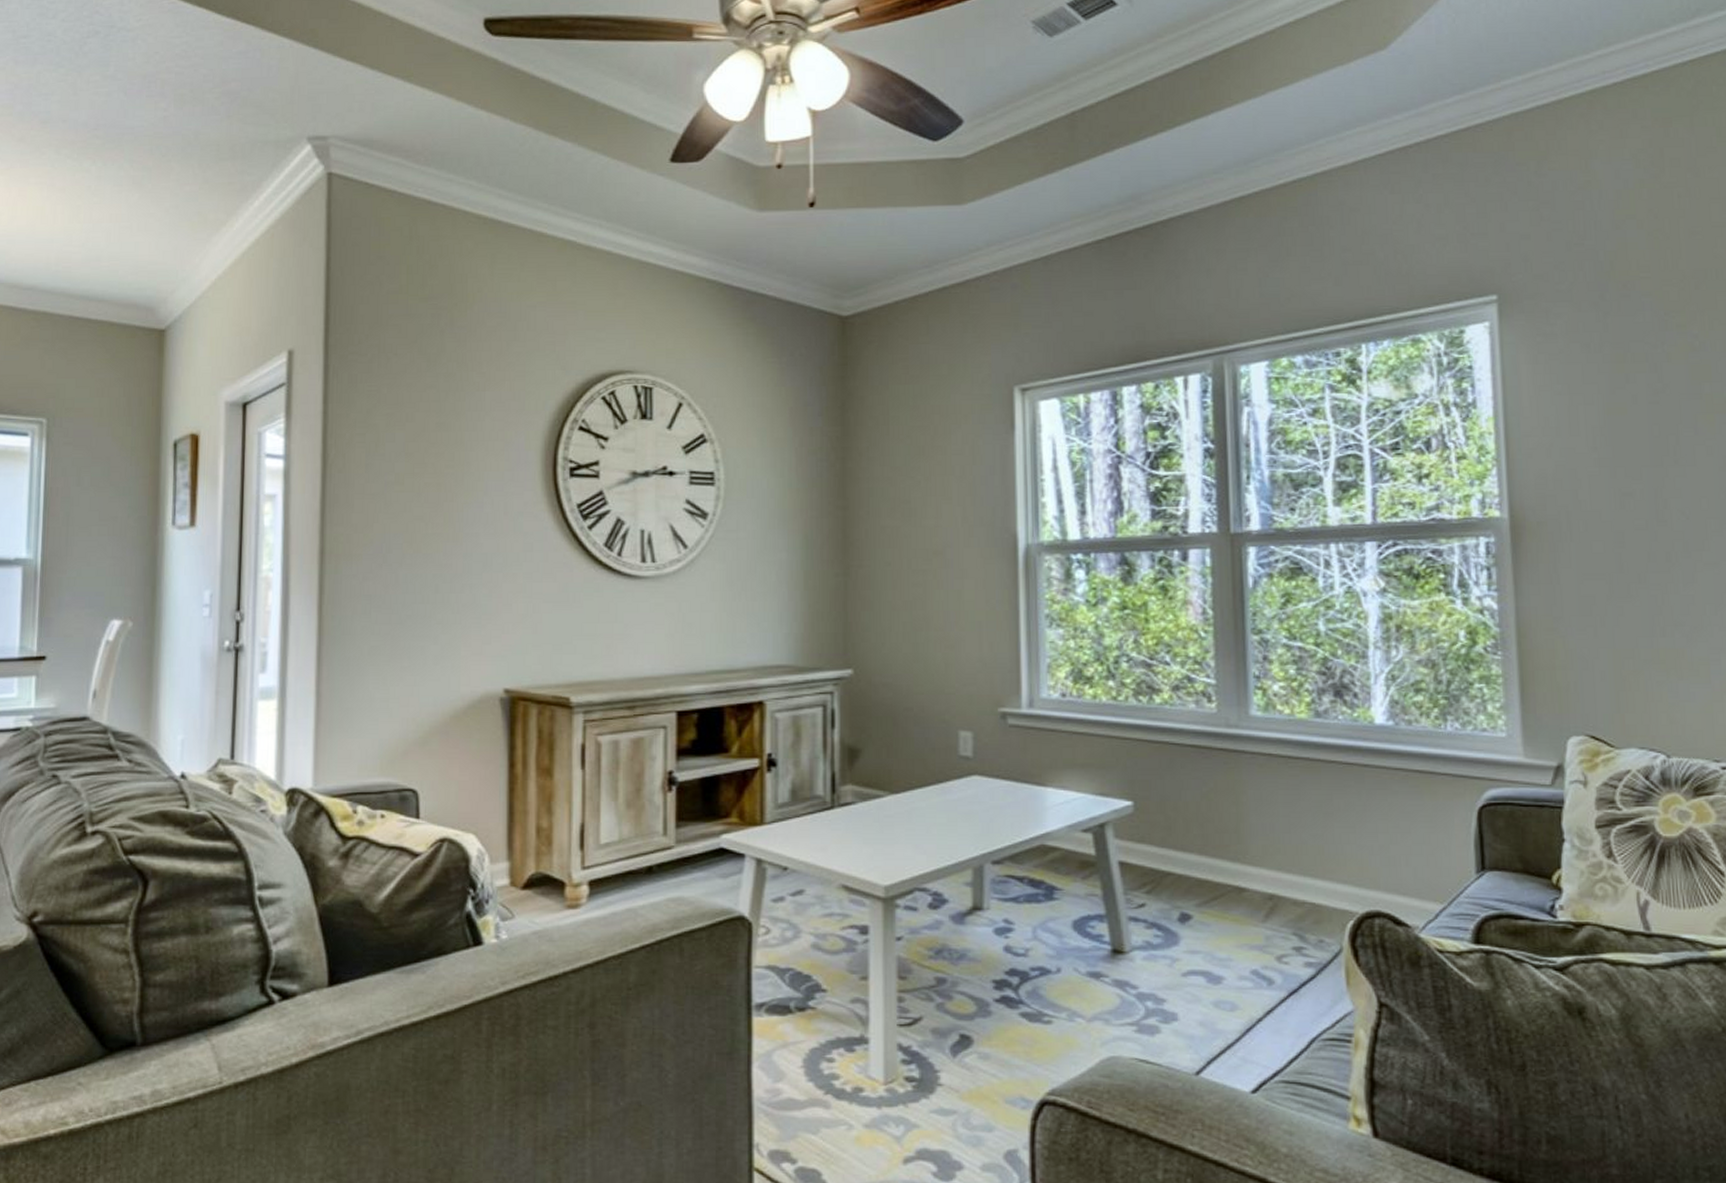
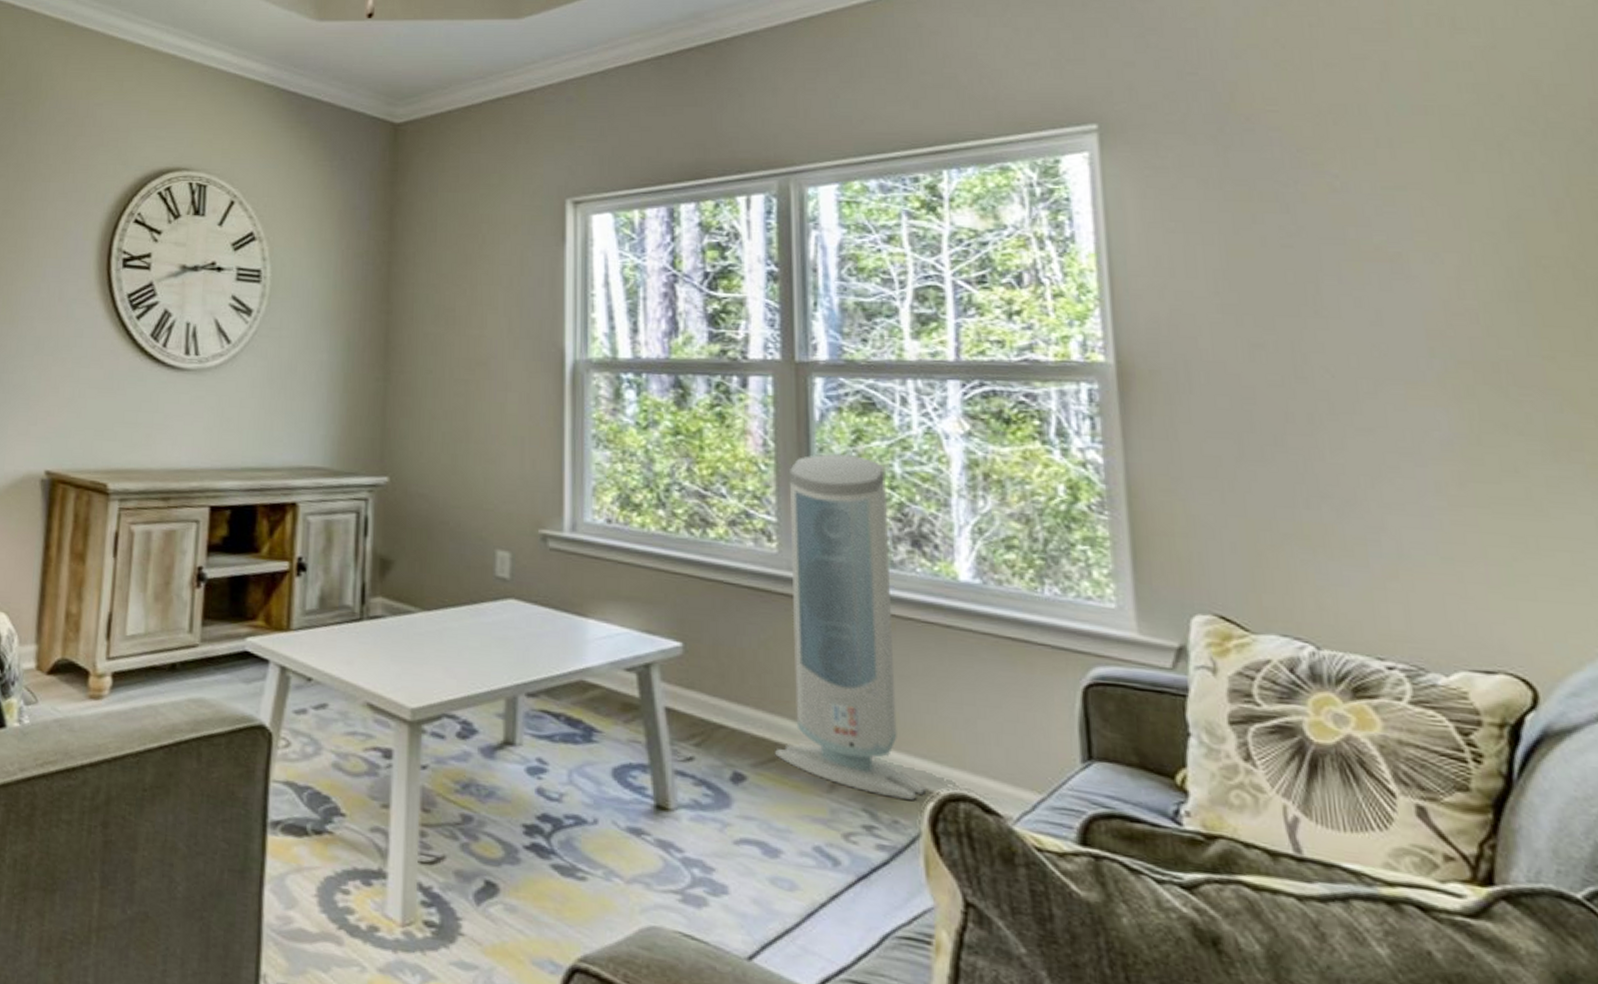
air purifier: none [1217,616,1346,921] -> present [775,453,925,800]

